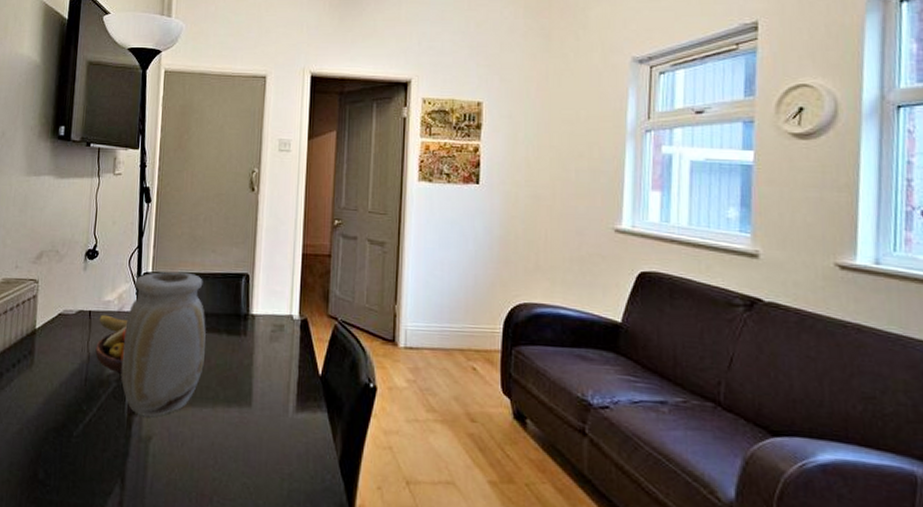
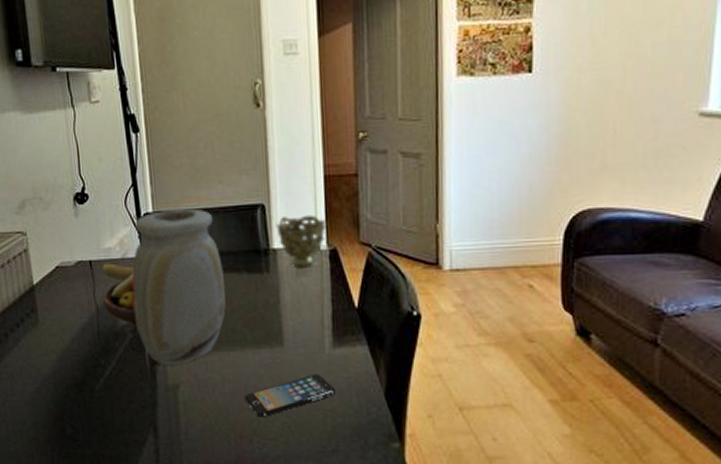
smartphone: none [210,436,295,477] -> present [244,374,337,418]
decorative bowl: none [257,286,300,334] -> present [276,214,326,268]

